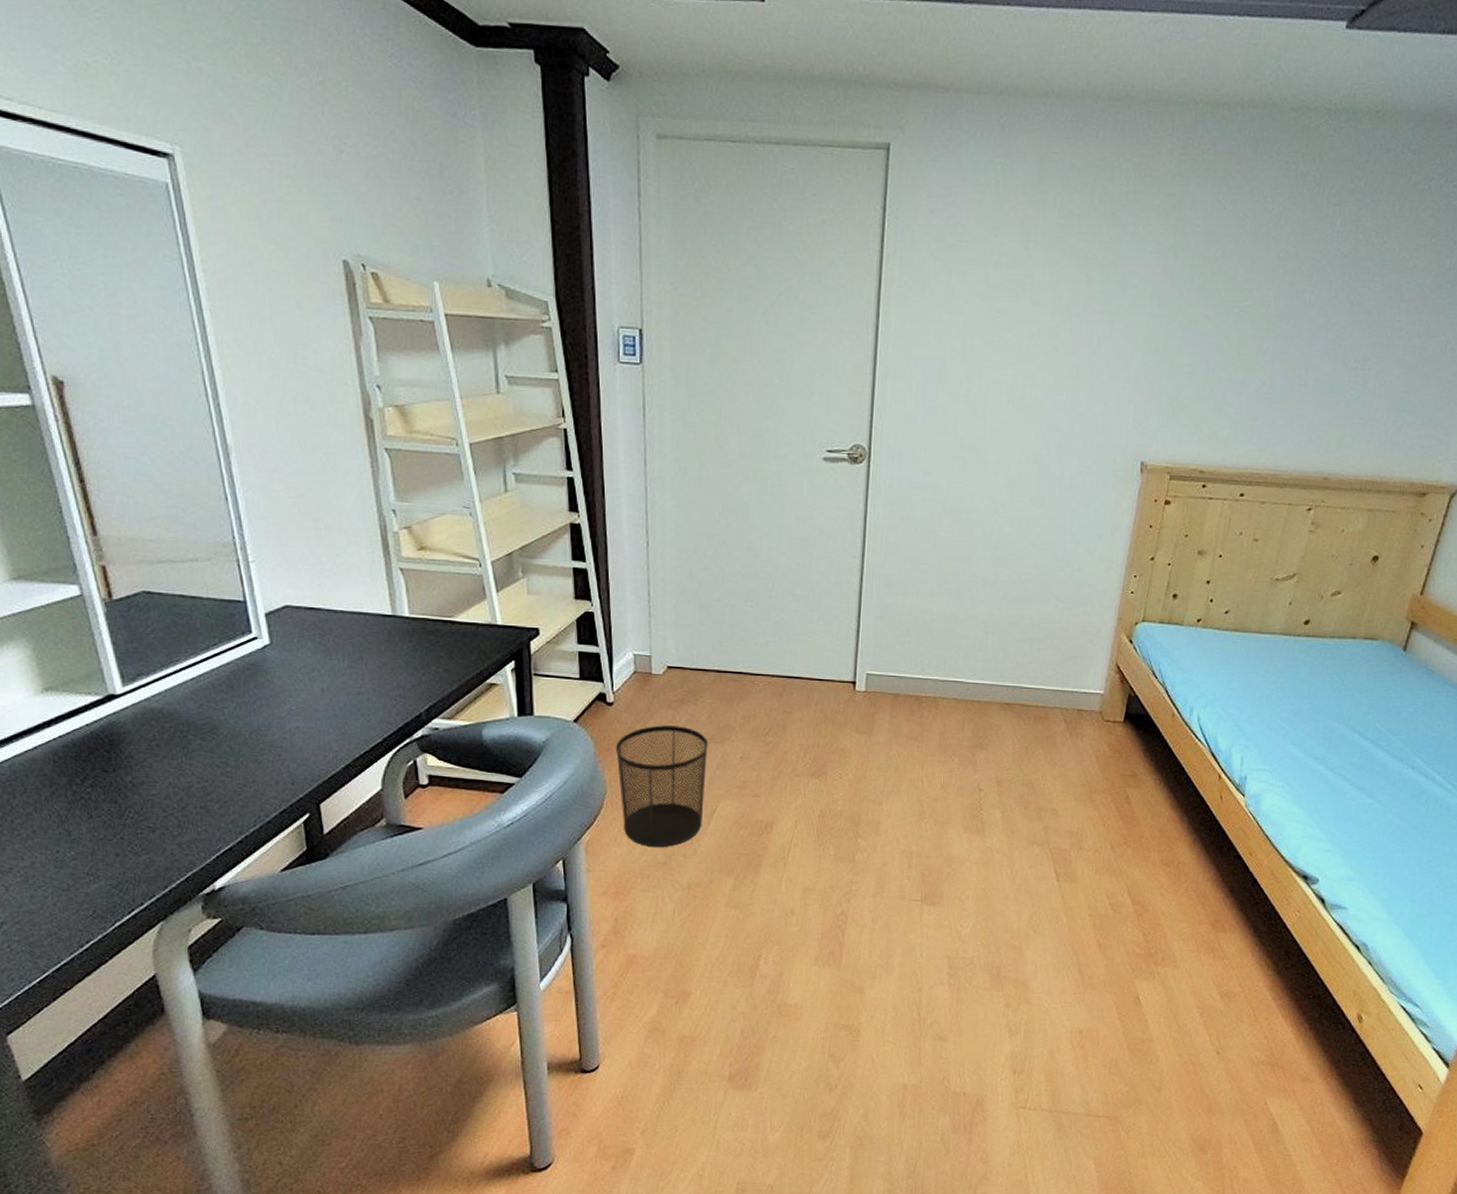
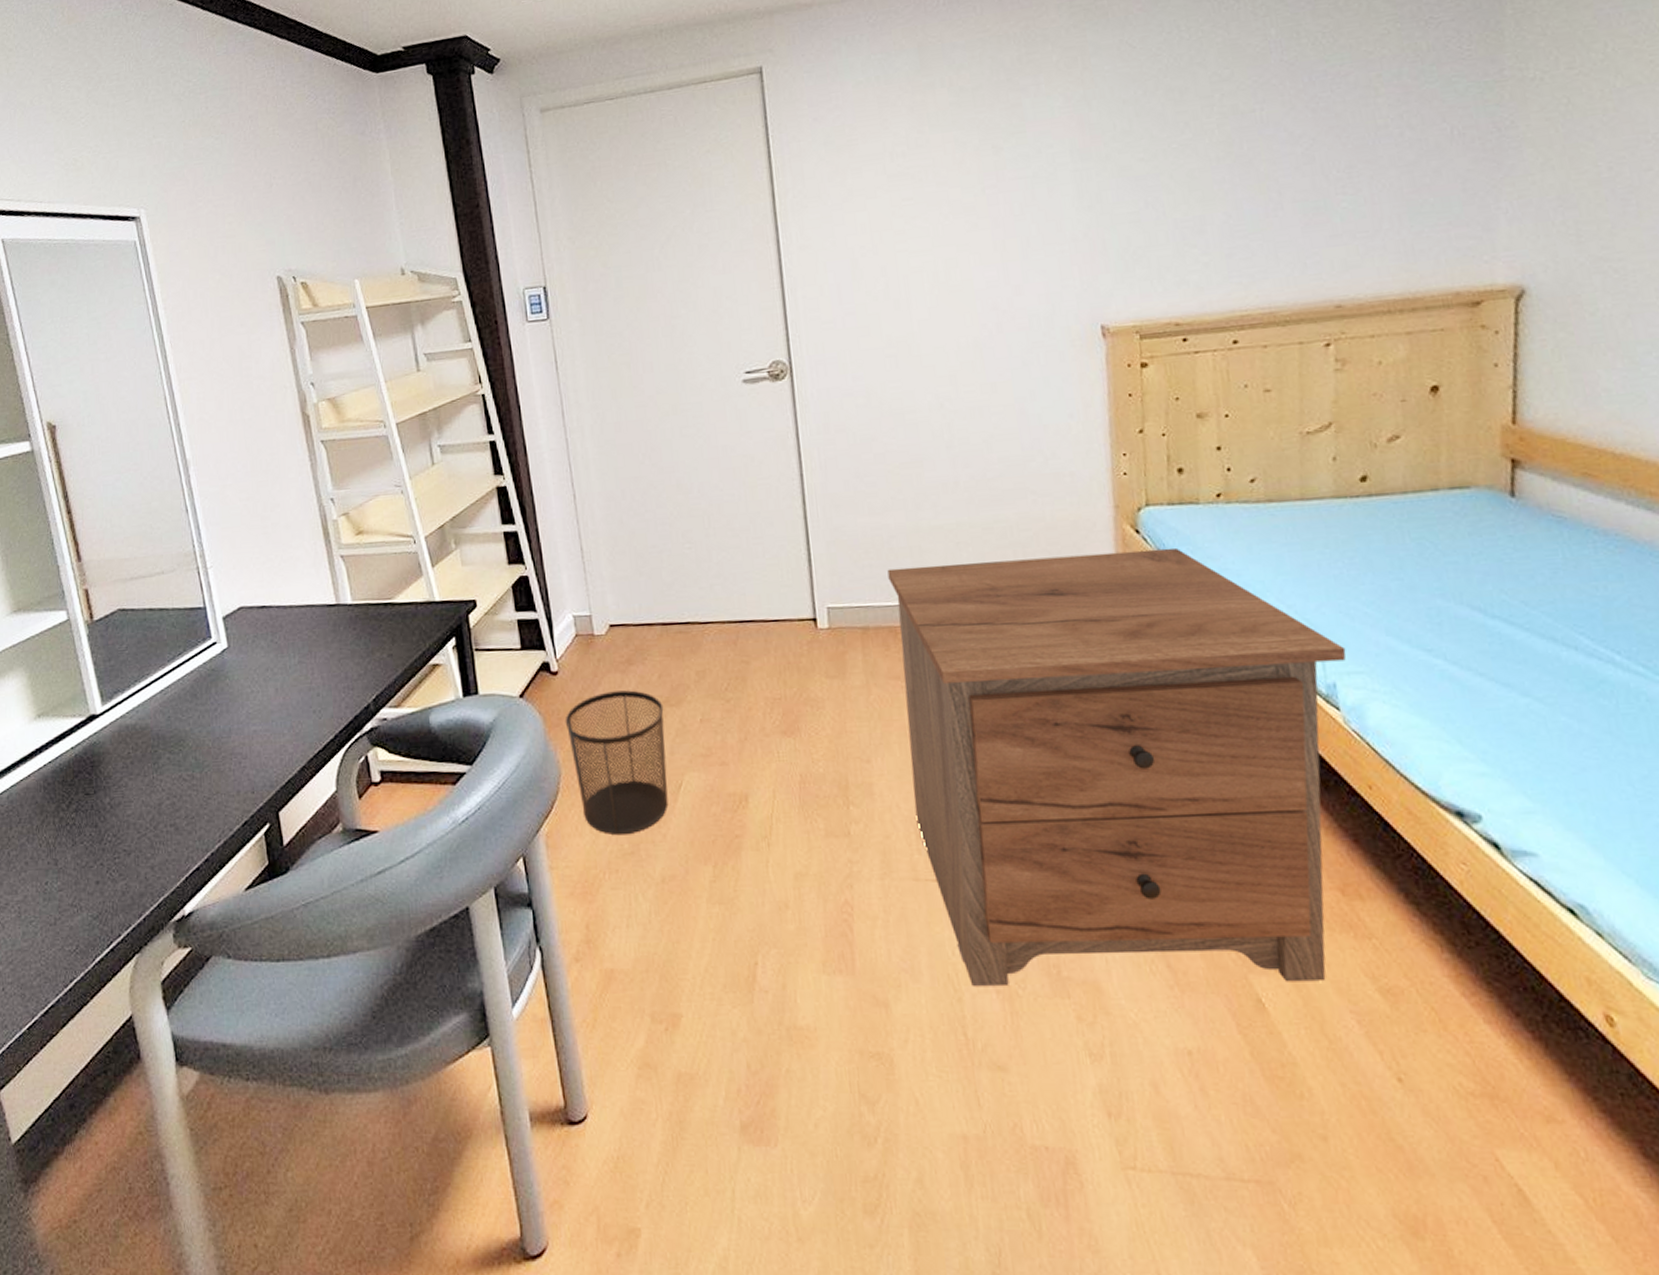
nightstand: none [910,647,1260,987] -> present [887,547,1346,986]

